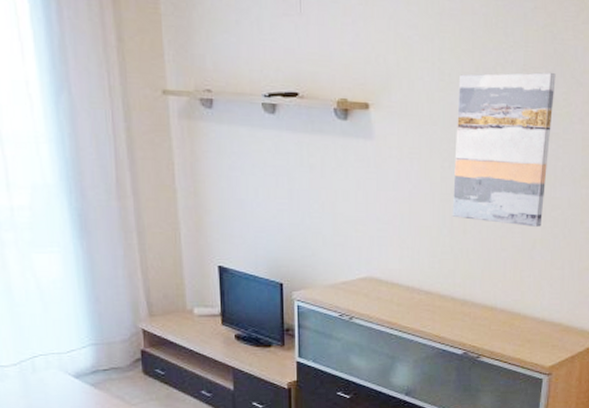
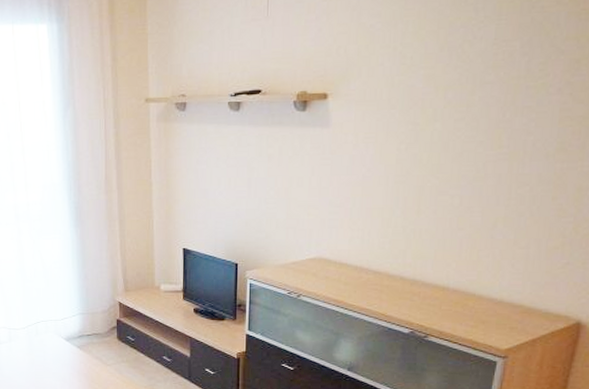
wall art: present [452,72,556,227] -> none [406,43,532,205]

